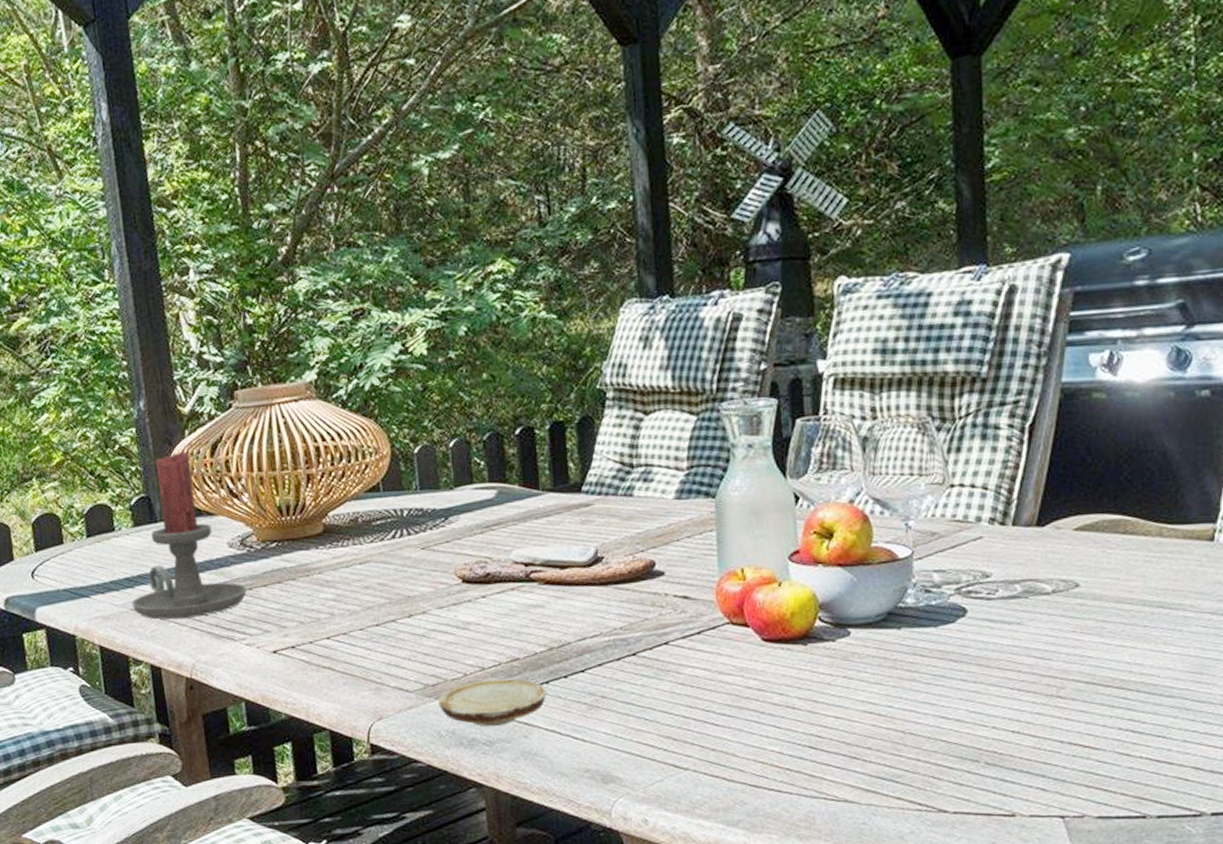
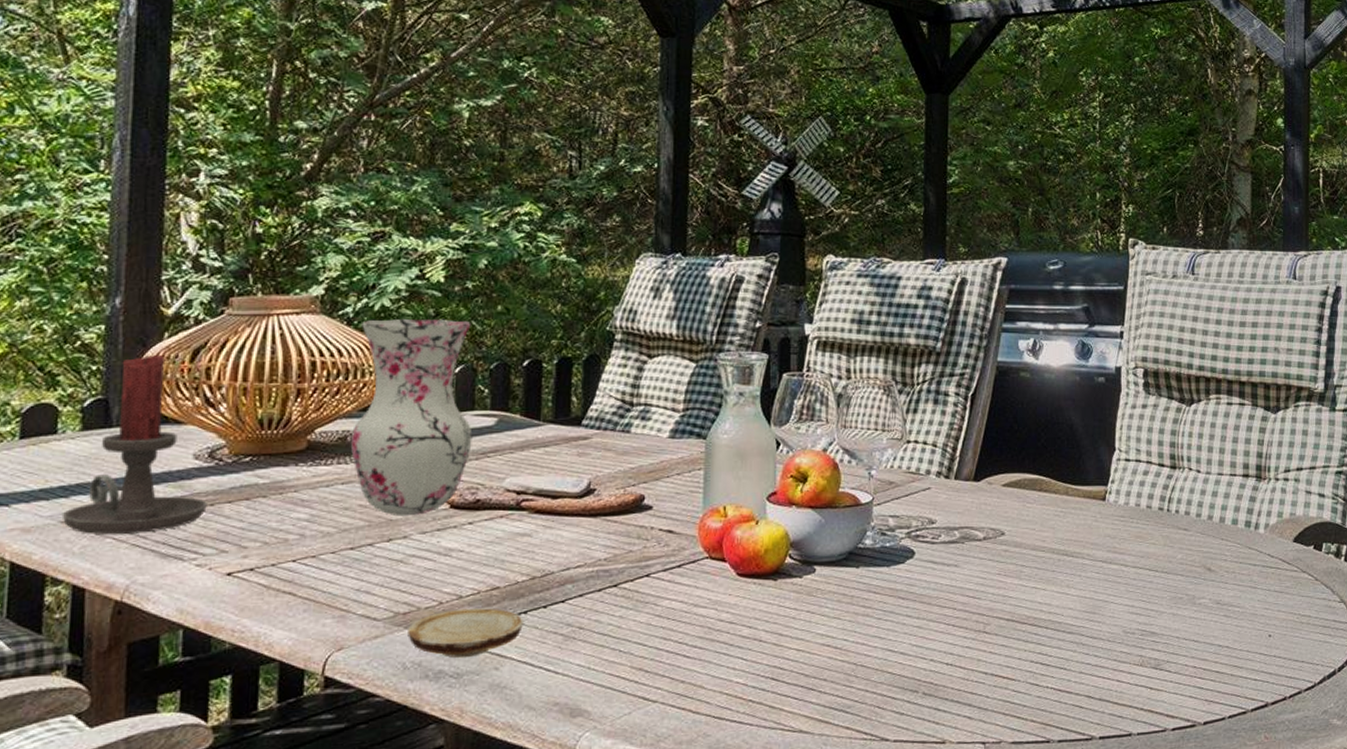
vase: none [355,392,475,593] -> present [350,318,472,516]

